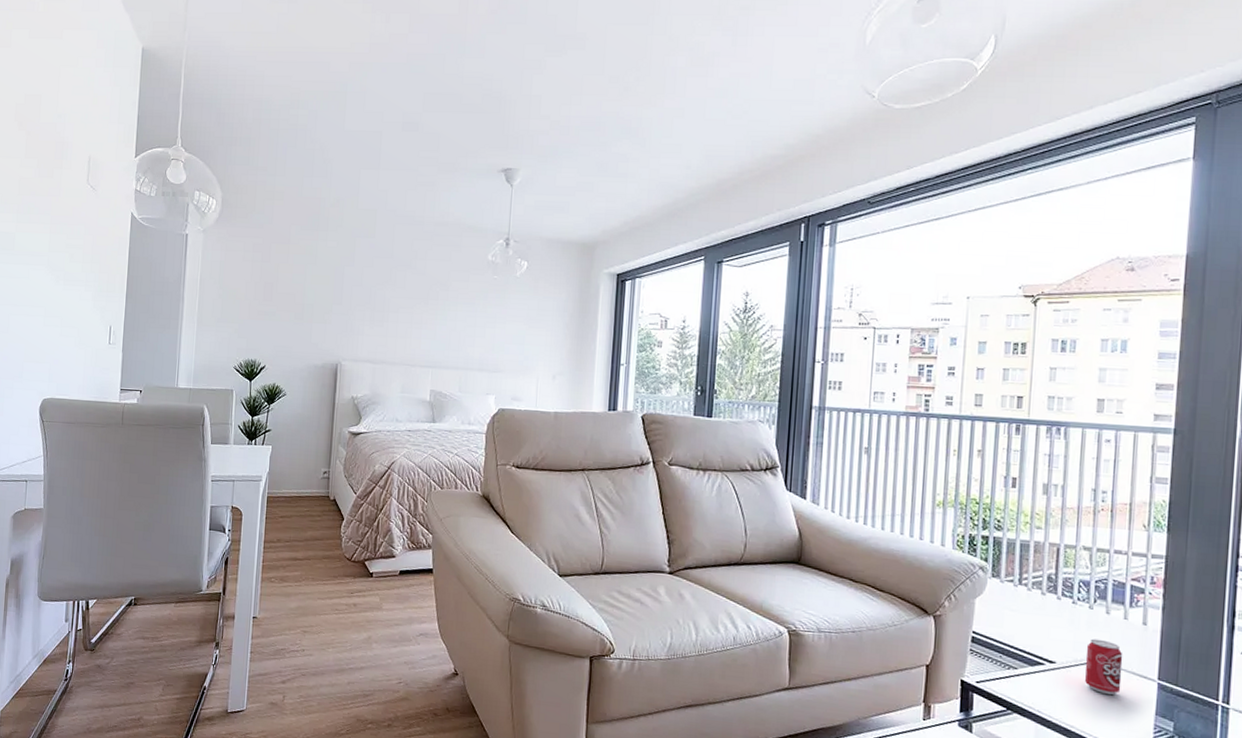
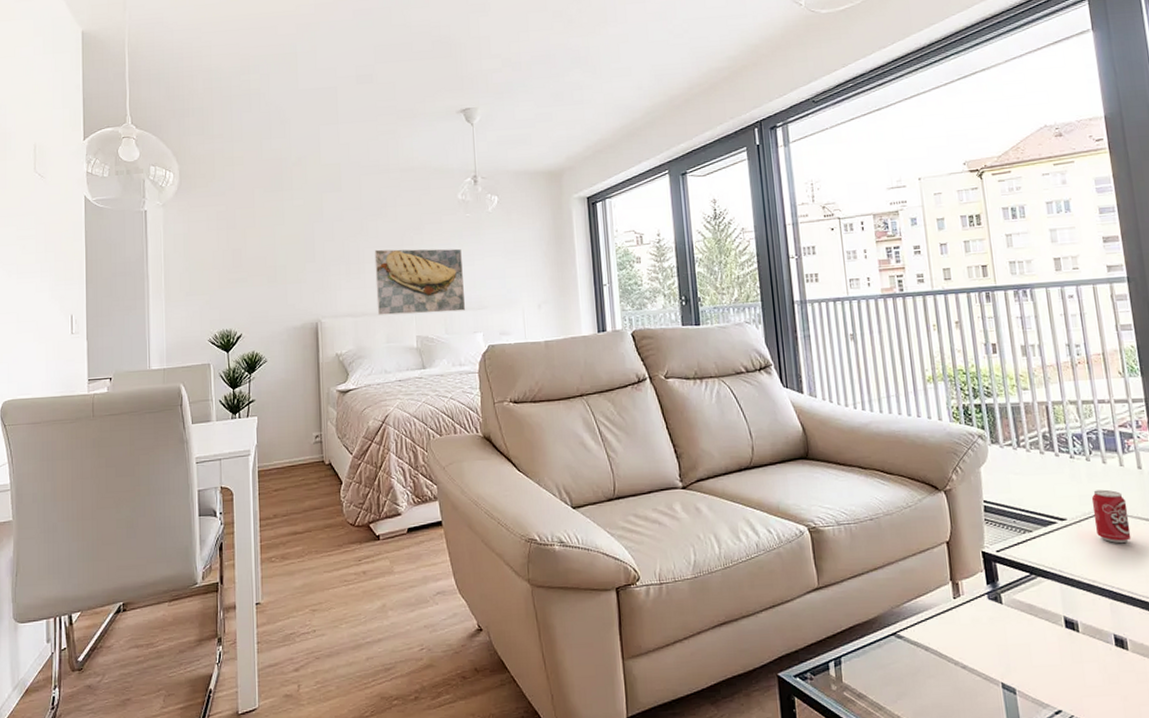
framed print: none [395,300,485,372] -> present [374,248,466,315]

